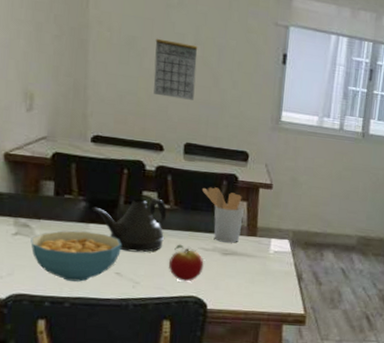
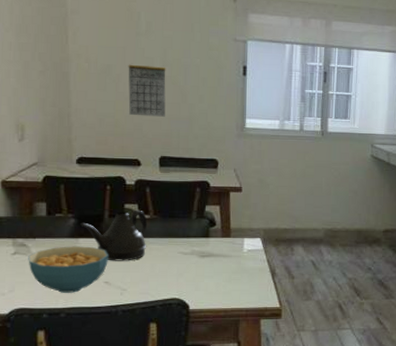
apple: present [168,244,204,282] -> none [151,250,184,285]
utensil holder: present [201,187,244,243] -> none [177,195,217,245]

